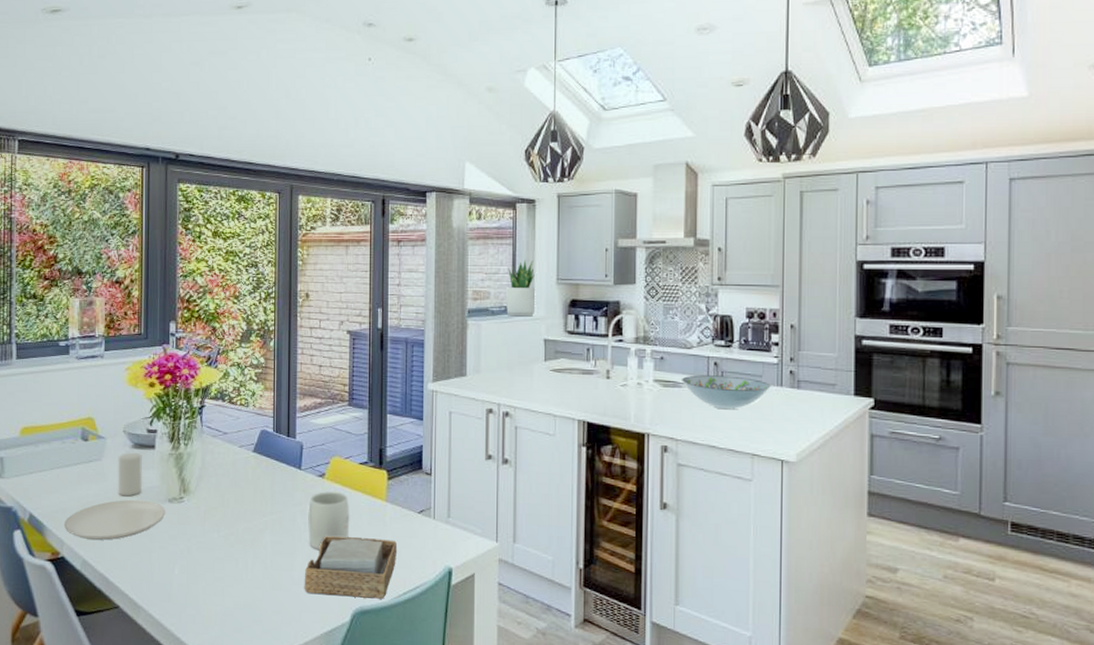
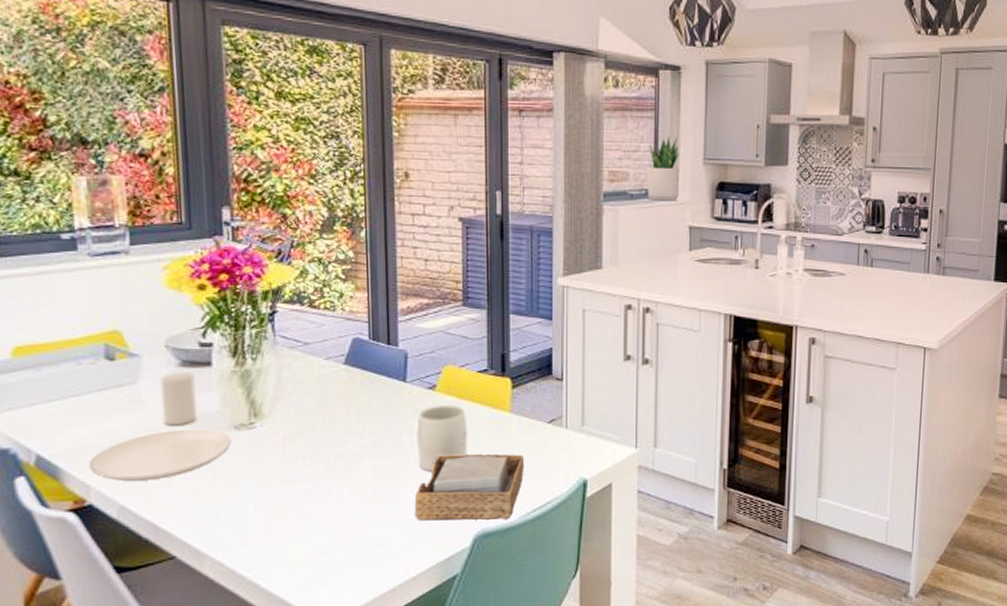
decorative bowl: present [682,375,771,410] -> none [832,263,918,299]

